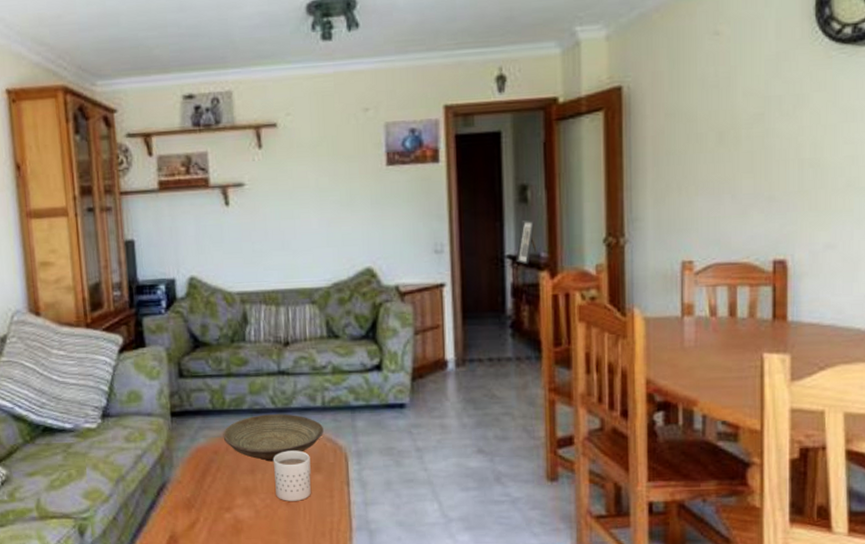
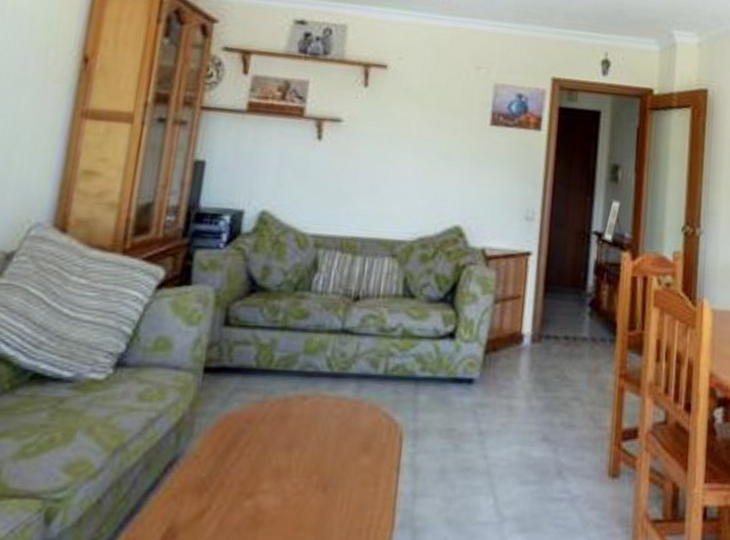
decorative bowl: present [223,414,324,462] -> none [262,379,382,437]
mug: present [273,450,312,501] -> none [312,425,360,488]

